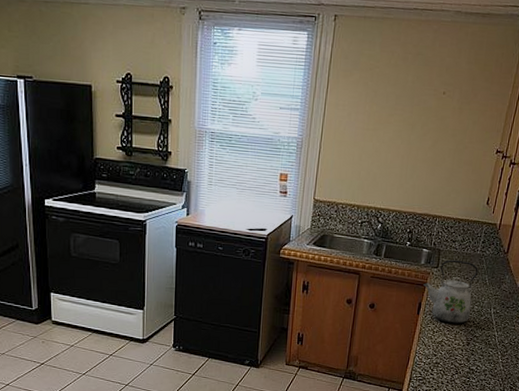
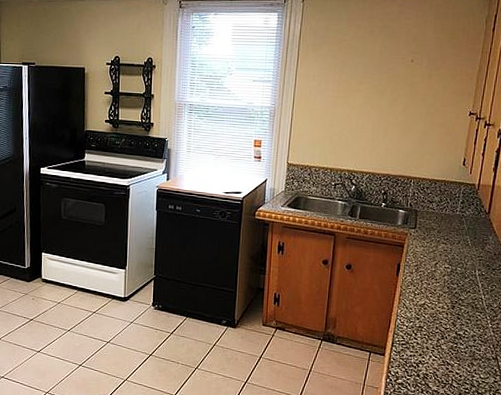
kettle: present [422,259,478,324] -> none [400,220,459,286]

